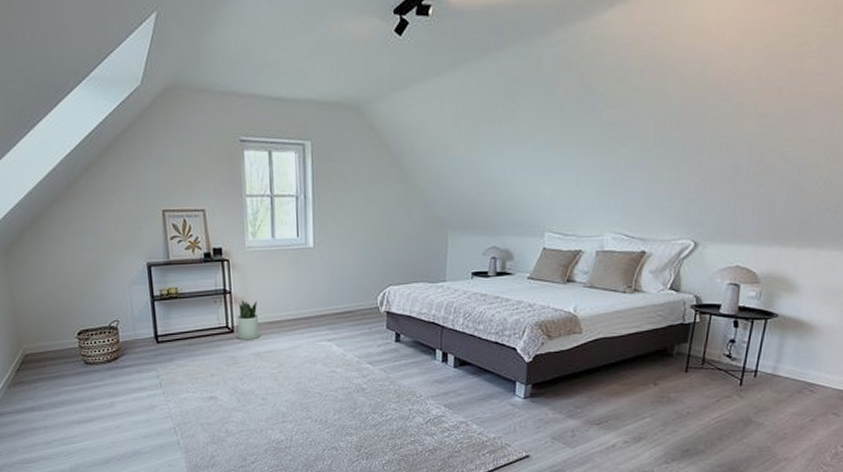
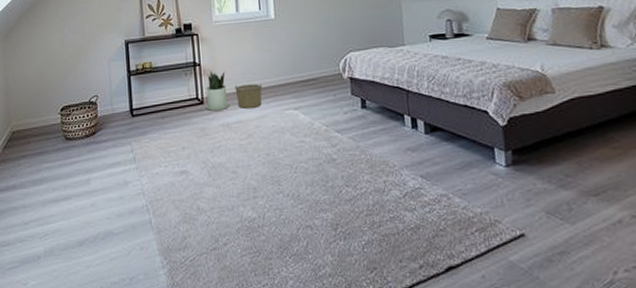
basket: none [267,314,296,339] -> present [235,83,262,109]

